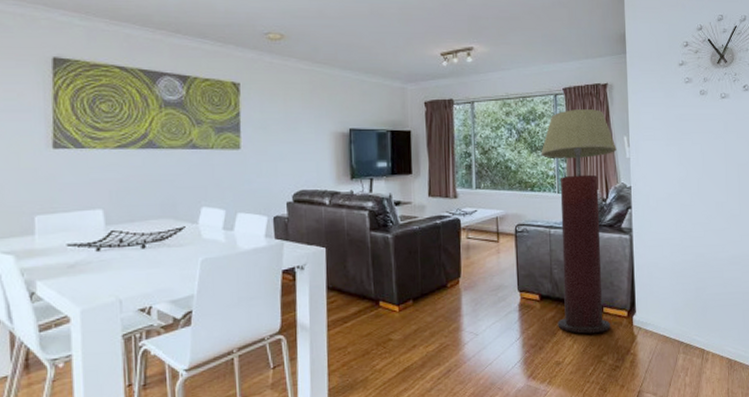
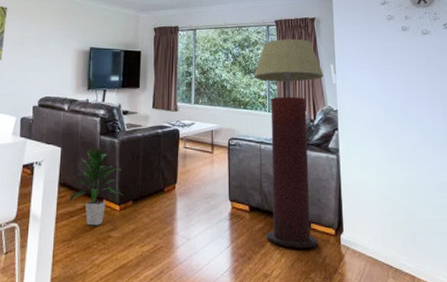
indoor plant: none [340,245,402,330] -> present [68,148,123,226]

